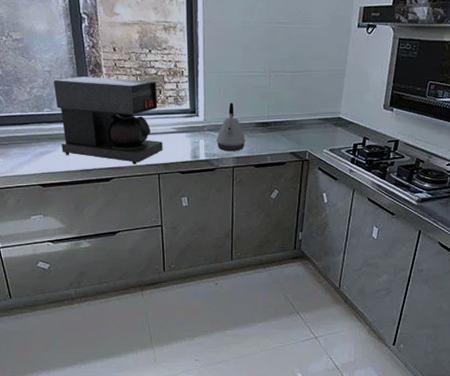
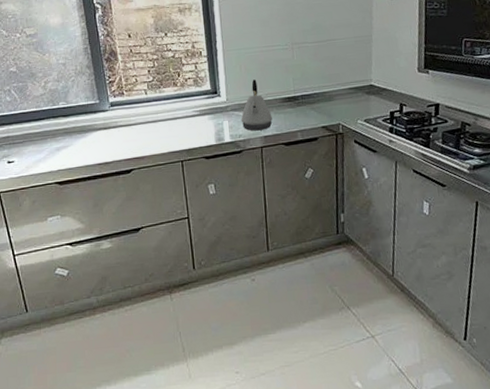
coffee maker: present [53,77,163,165] -> none [68,64,185,153]

